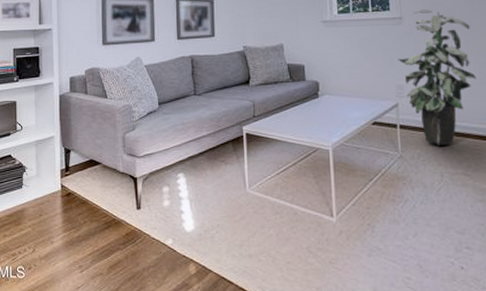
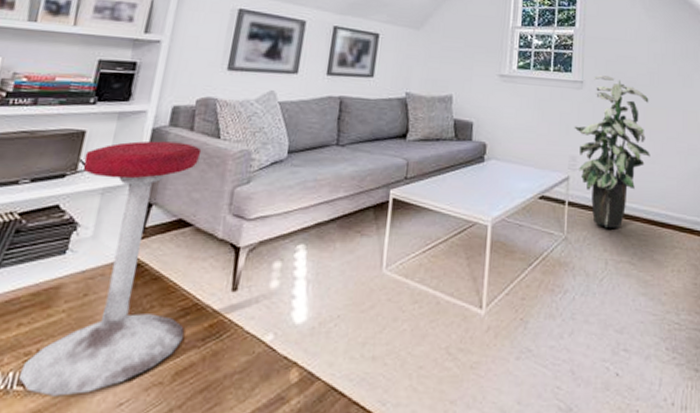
stool: none [12,103,111,282] -> present [19,140,202,396]

